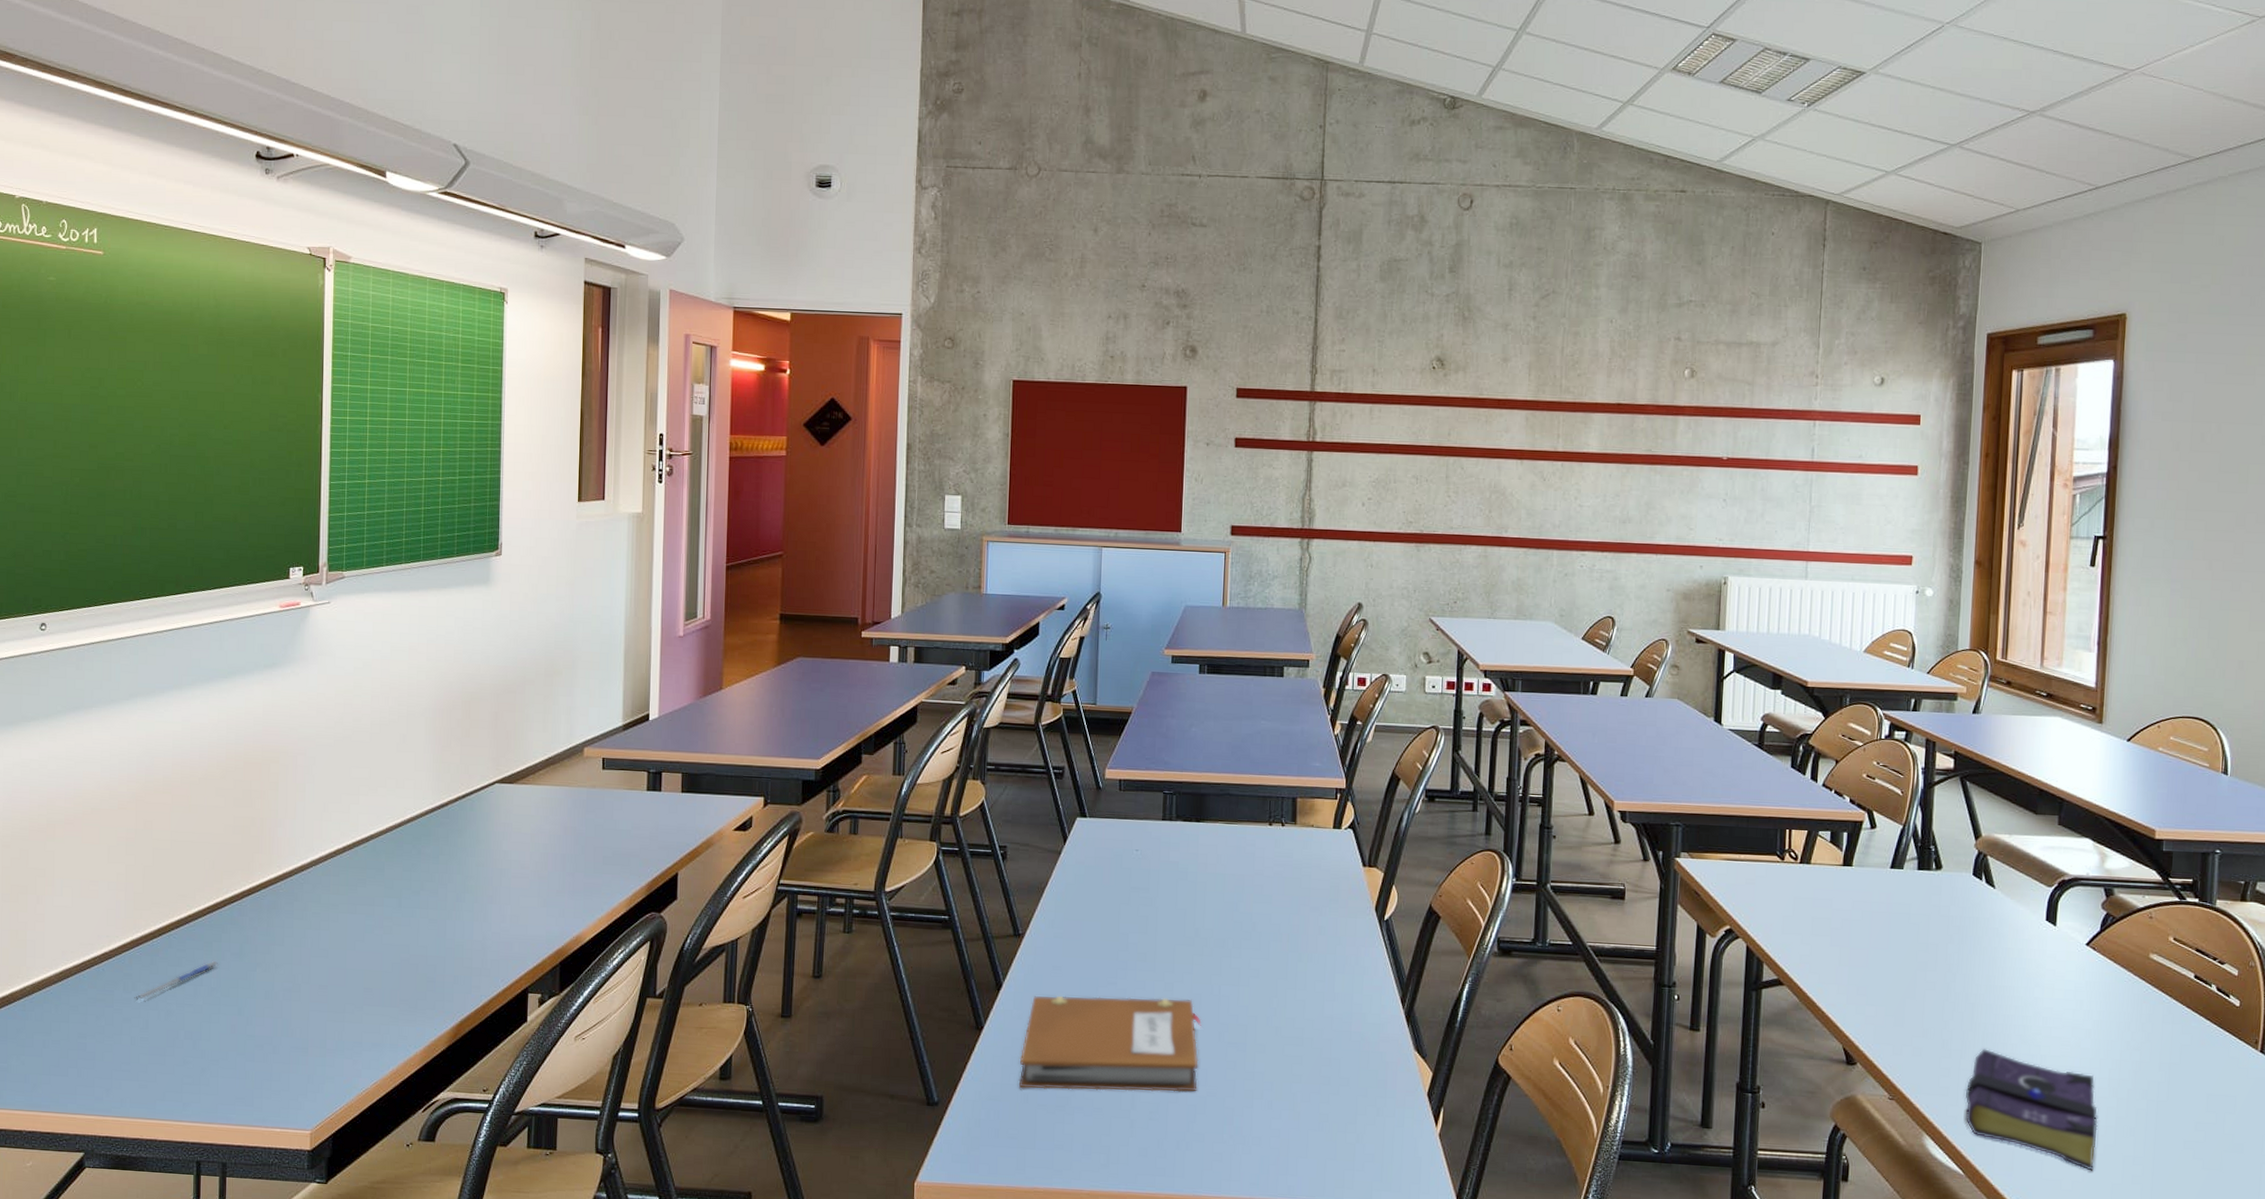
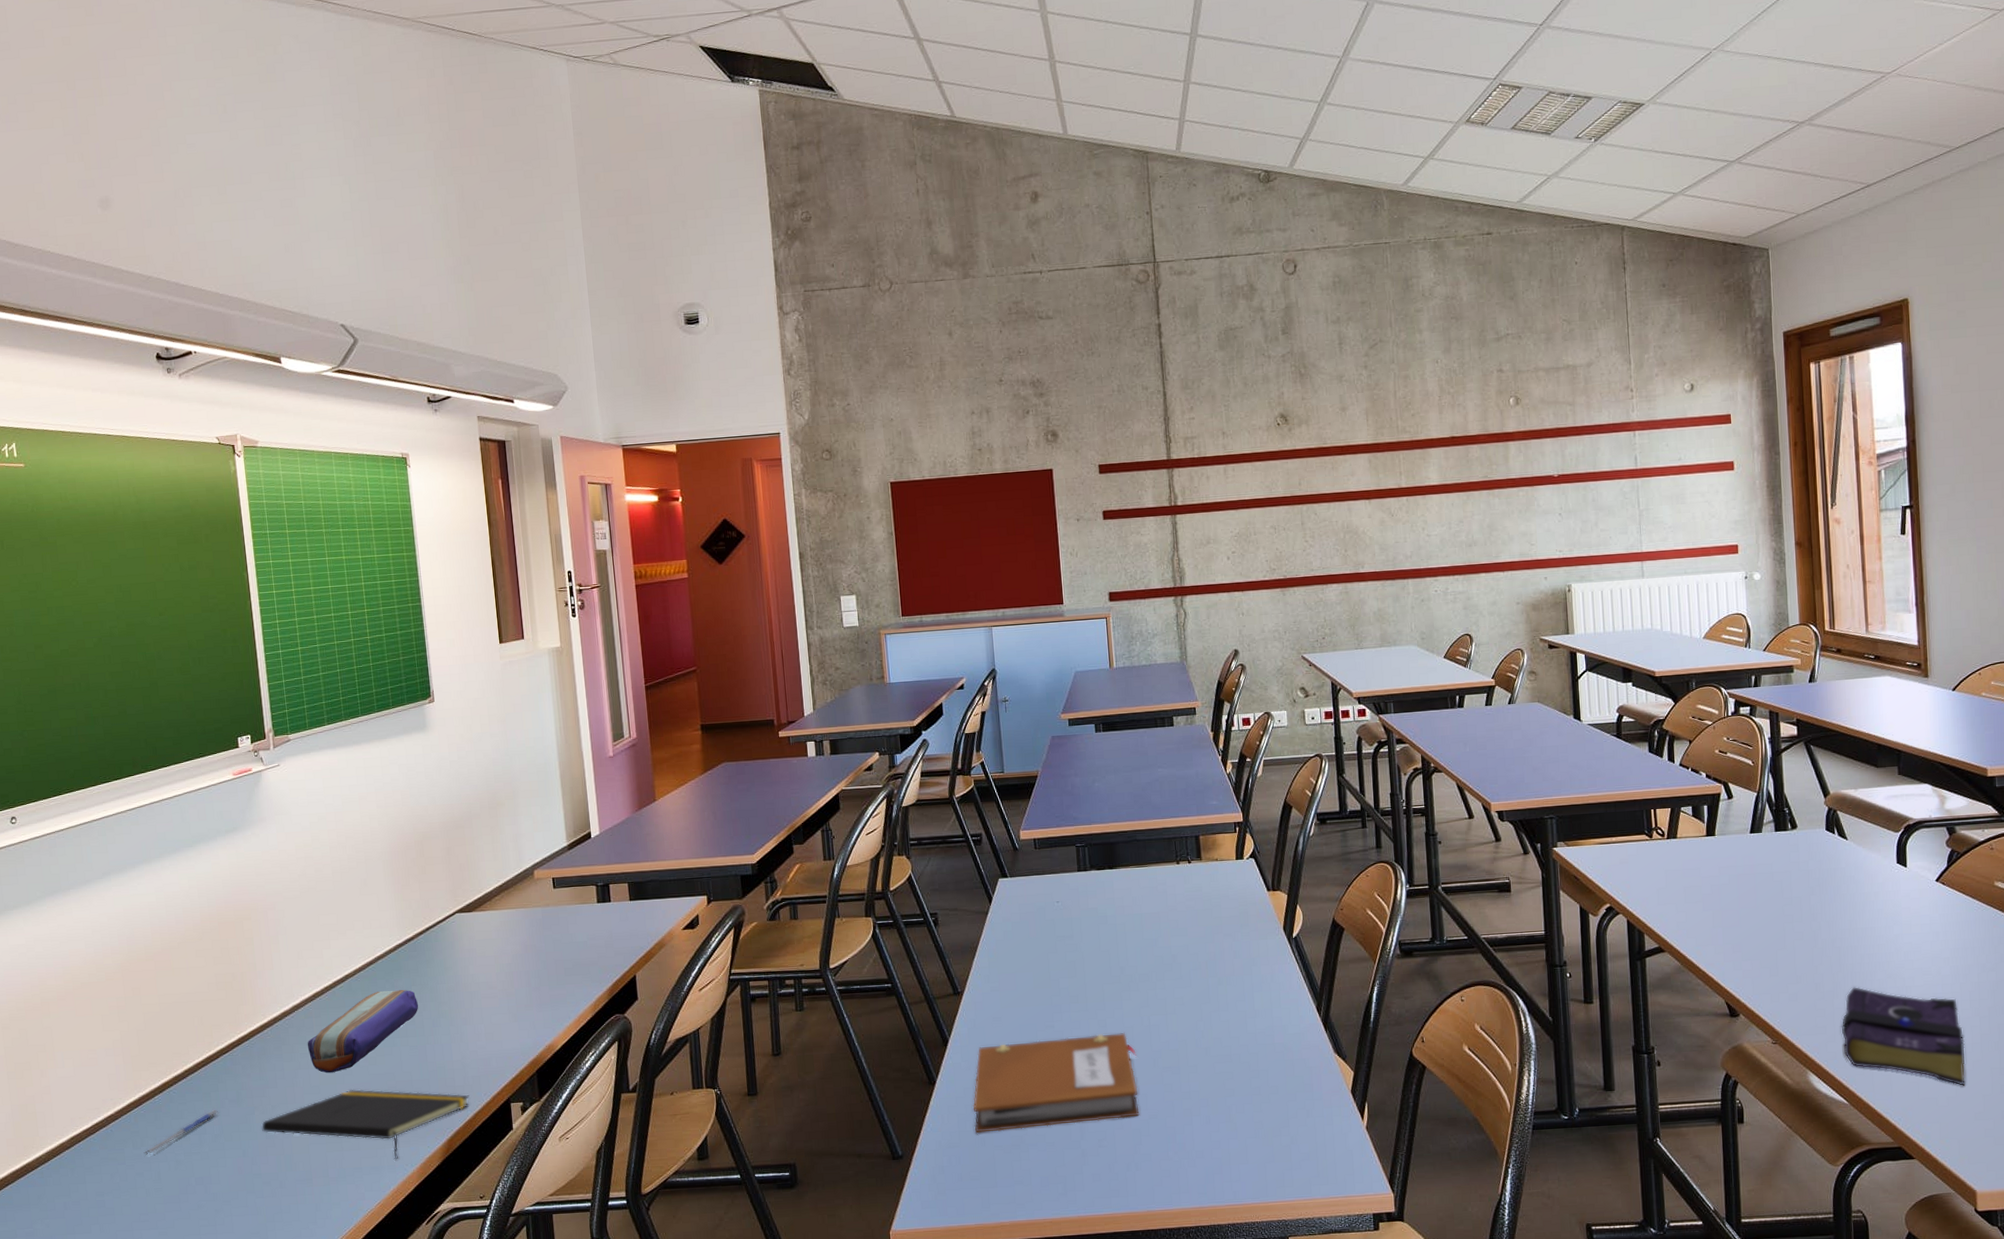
notepad: none [262,957,486,1039] -> present [262,1089,470,1160]
pencil case: none [321,856,444,938] -> present [307,989,419,1073]

